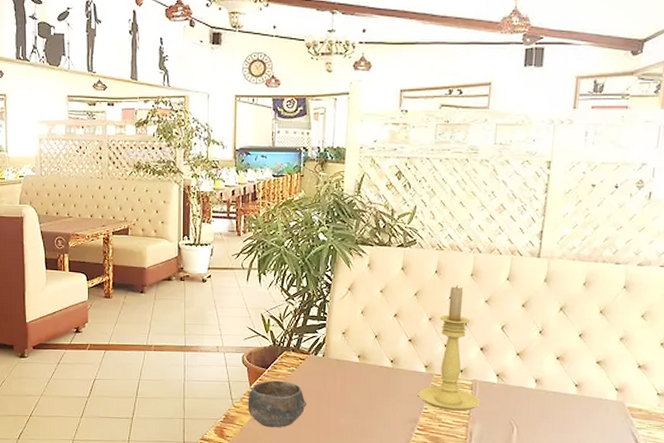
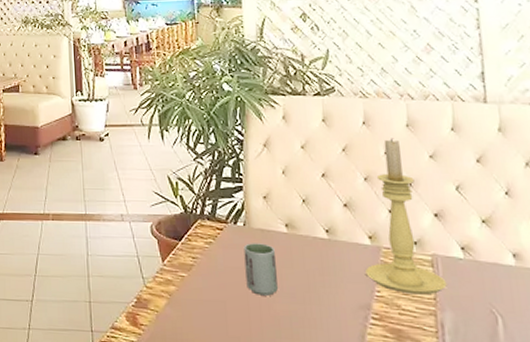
bowl: present [247,380,307,428] -> none [161,254,232,315]
cup: none [319,370,347,413] -> present [243,243,278,296]

